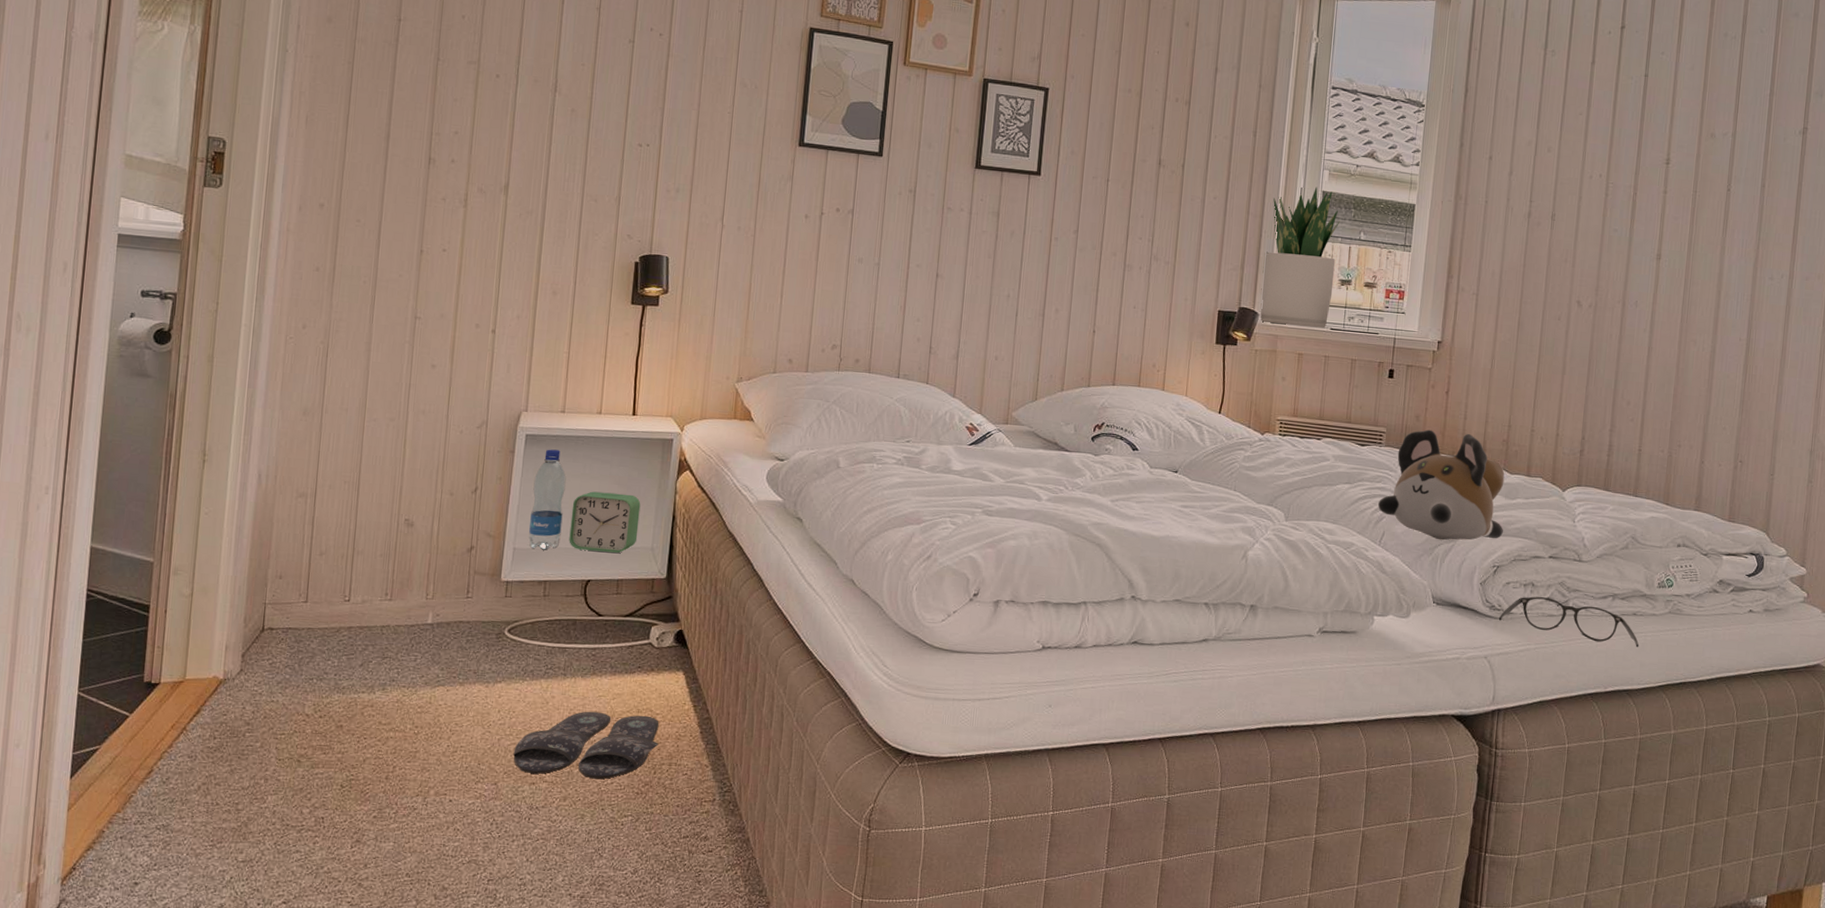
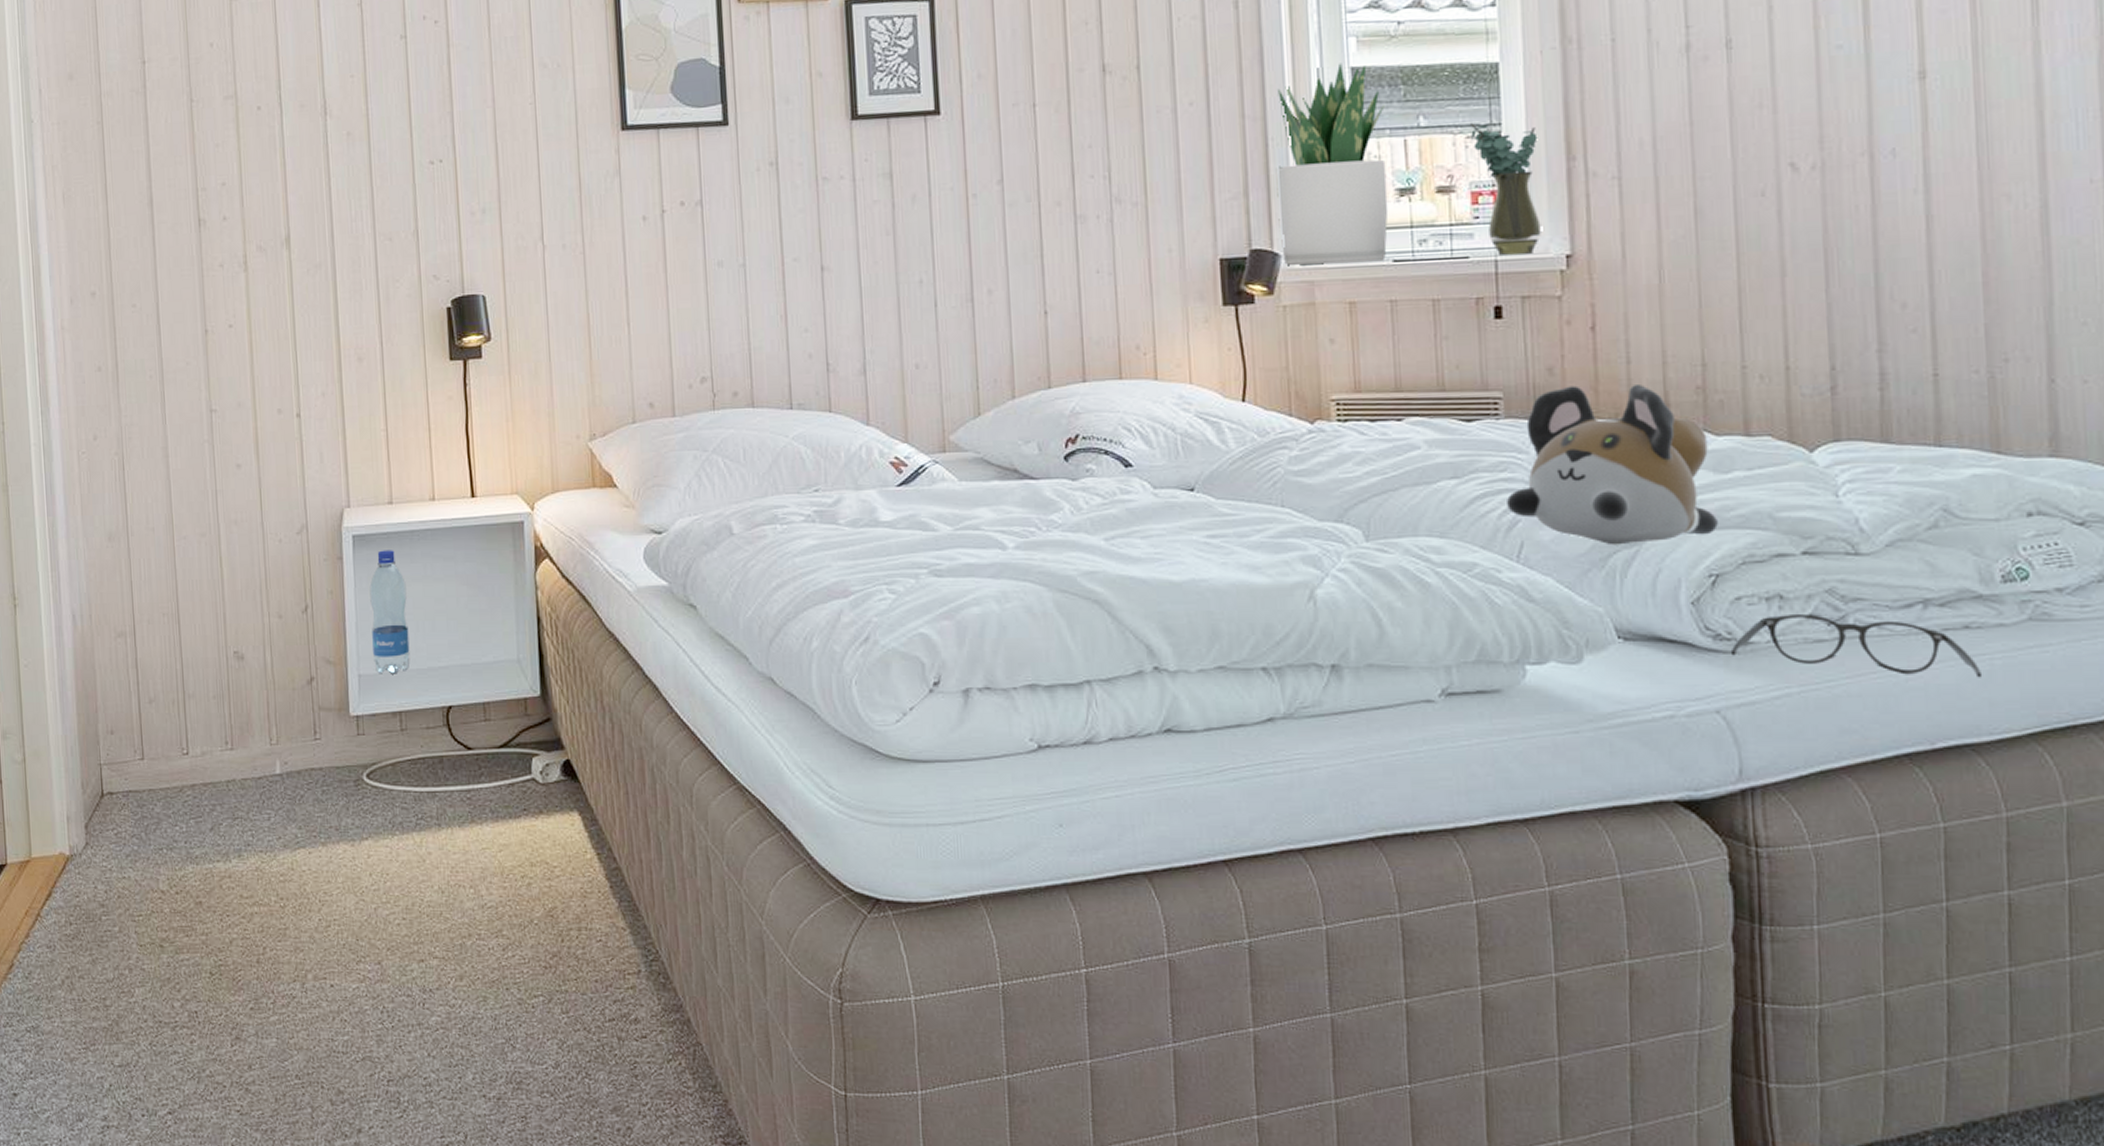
slippers: present [513,711,659,779] -> none [394,868,562,952]
alarm clock: present [569,491,641,553] -> none [418,596,499,670]
vase: none [1391,242,1432,338] -> present [1470,122,1541,256]

